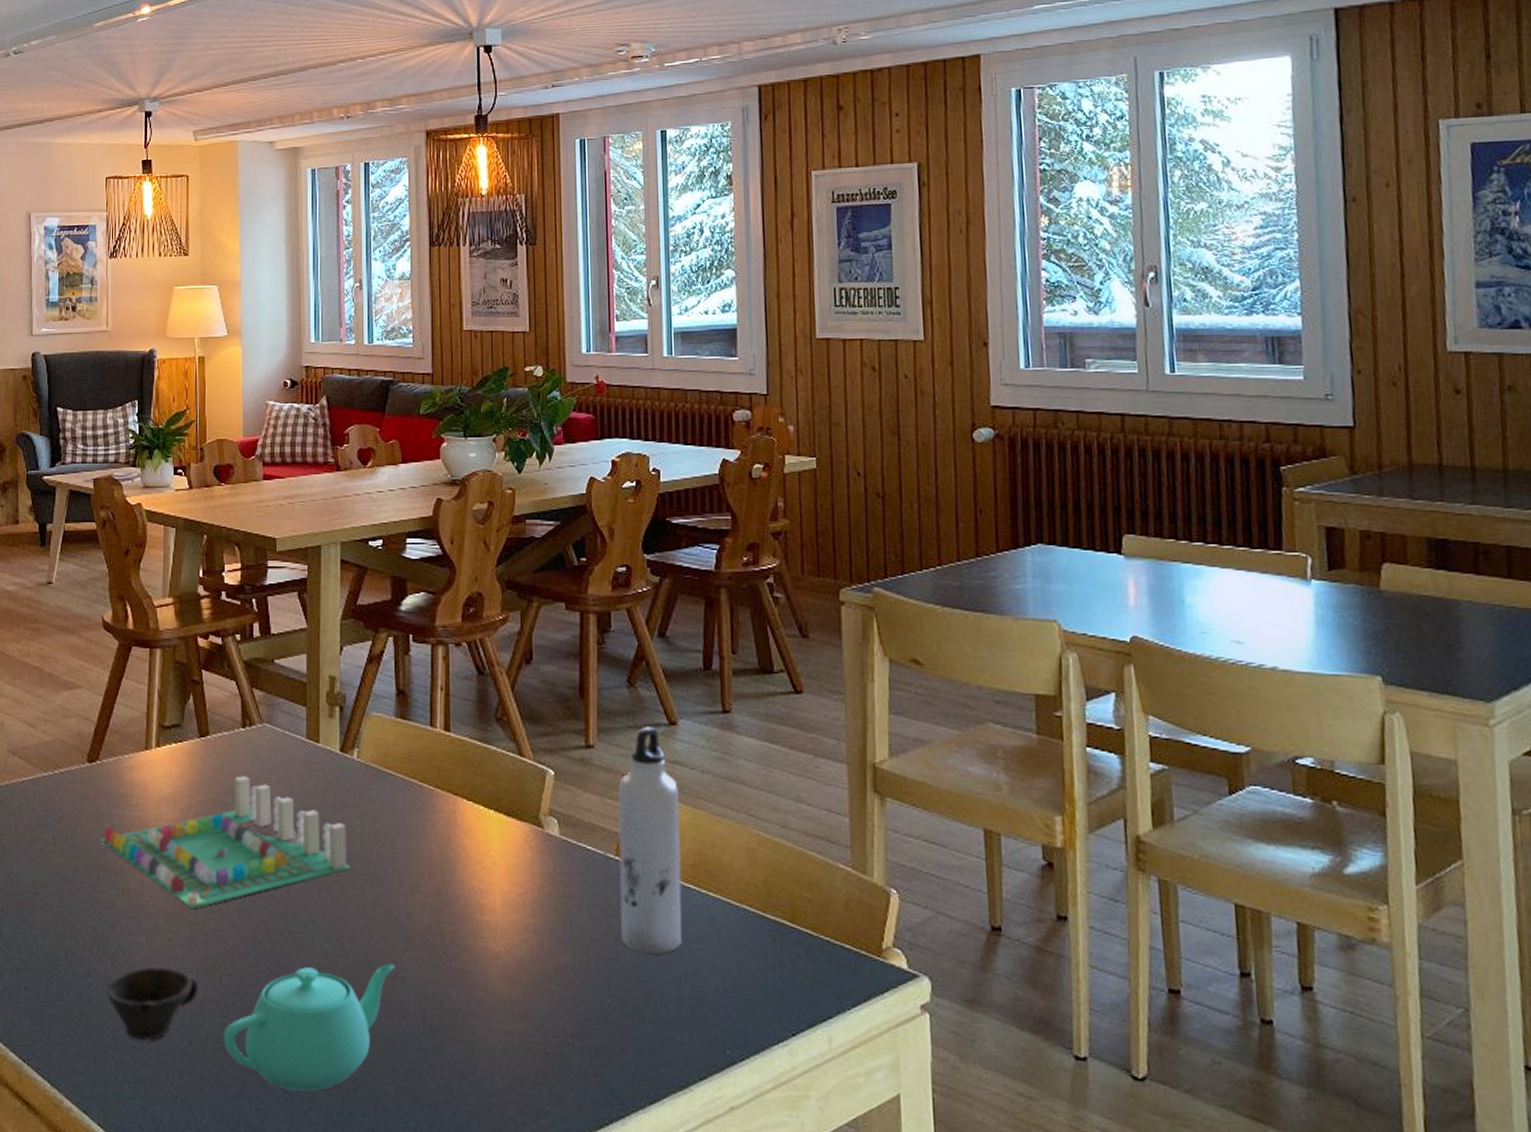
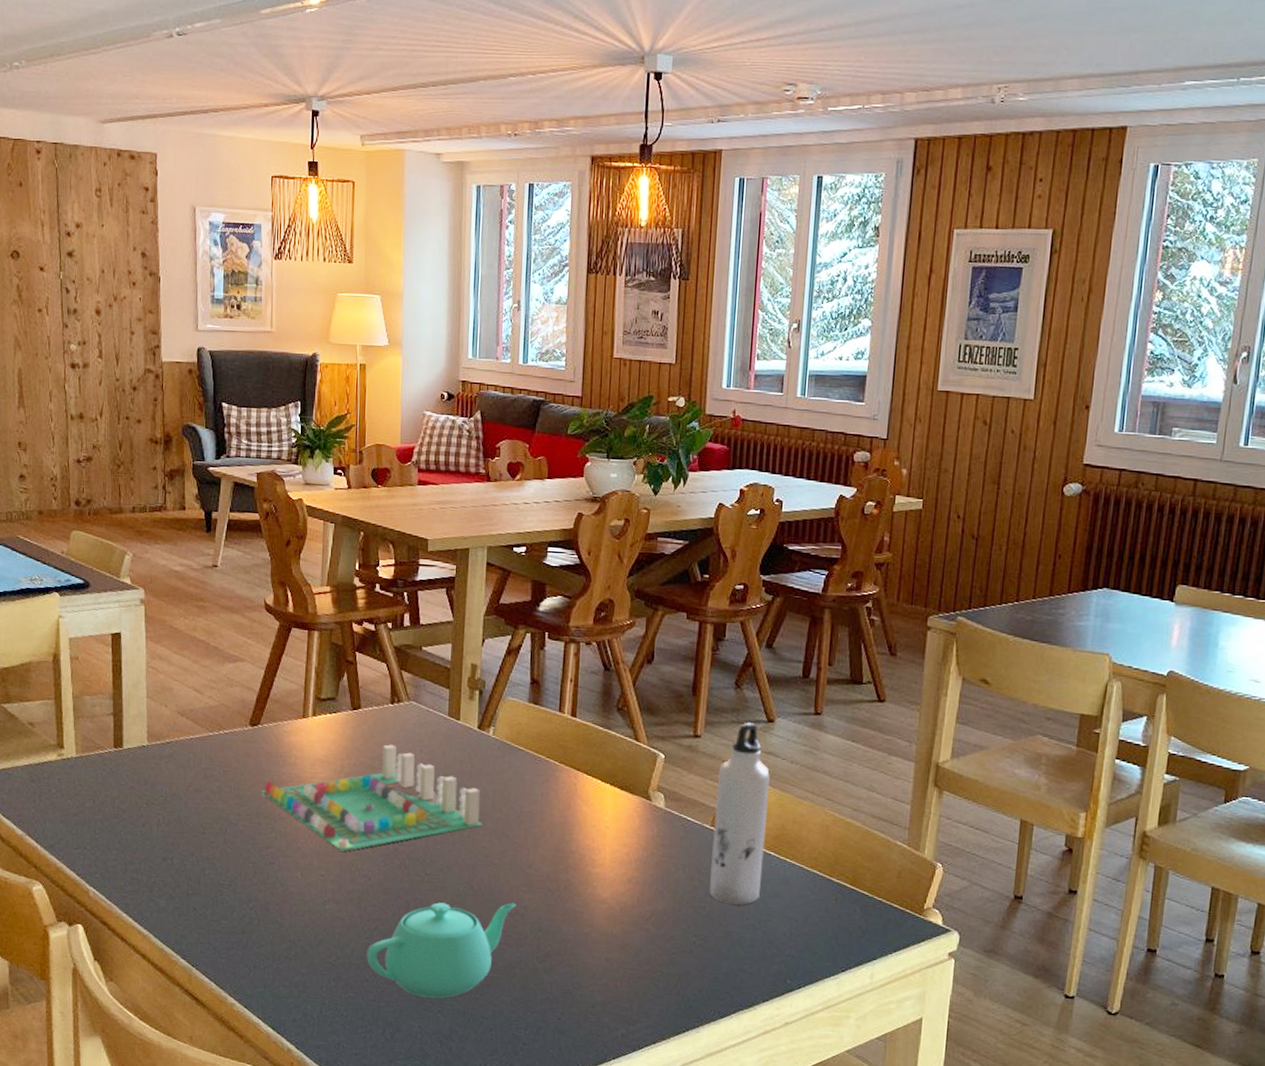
cup: present [107,967,198,1041] -> none [266,896,346,954]

